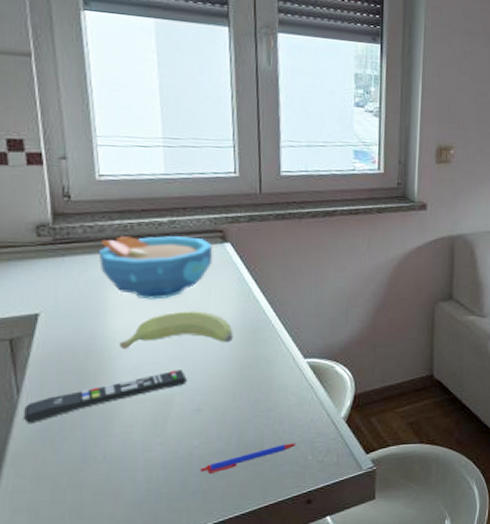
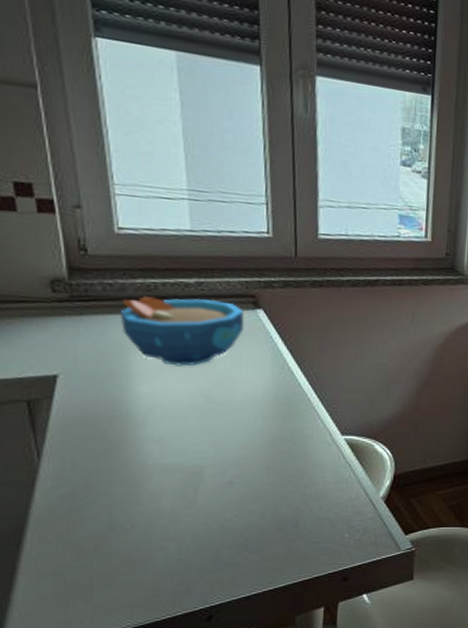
remote control: present [22,369,187,424] -> none [44,440,218,489]
banana: present [119,311,233,350] -> none [144,379,267,417]
pen: present [200,443,298,475] -> none [232,520,334,548]

